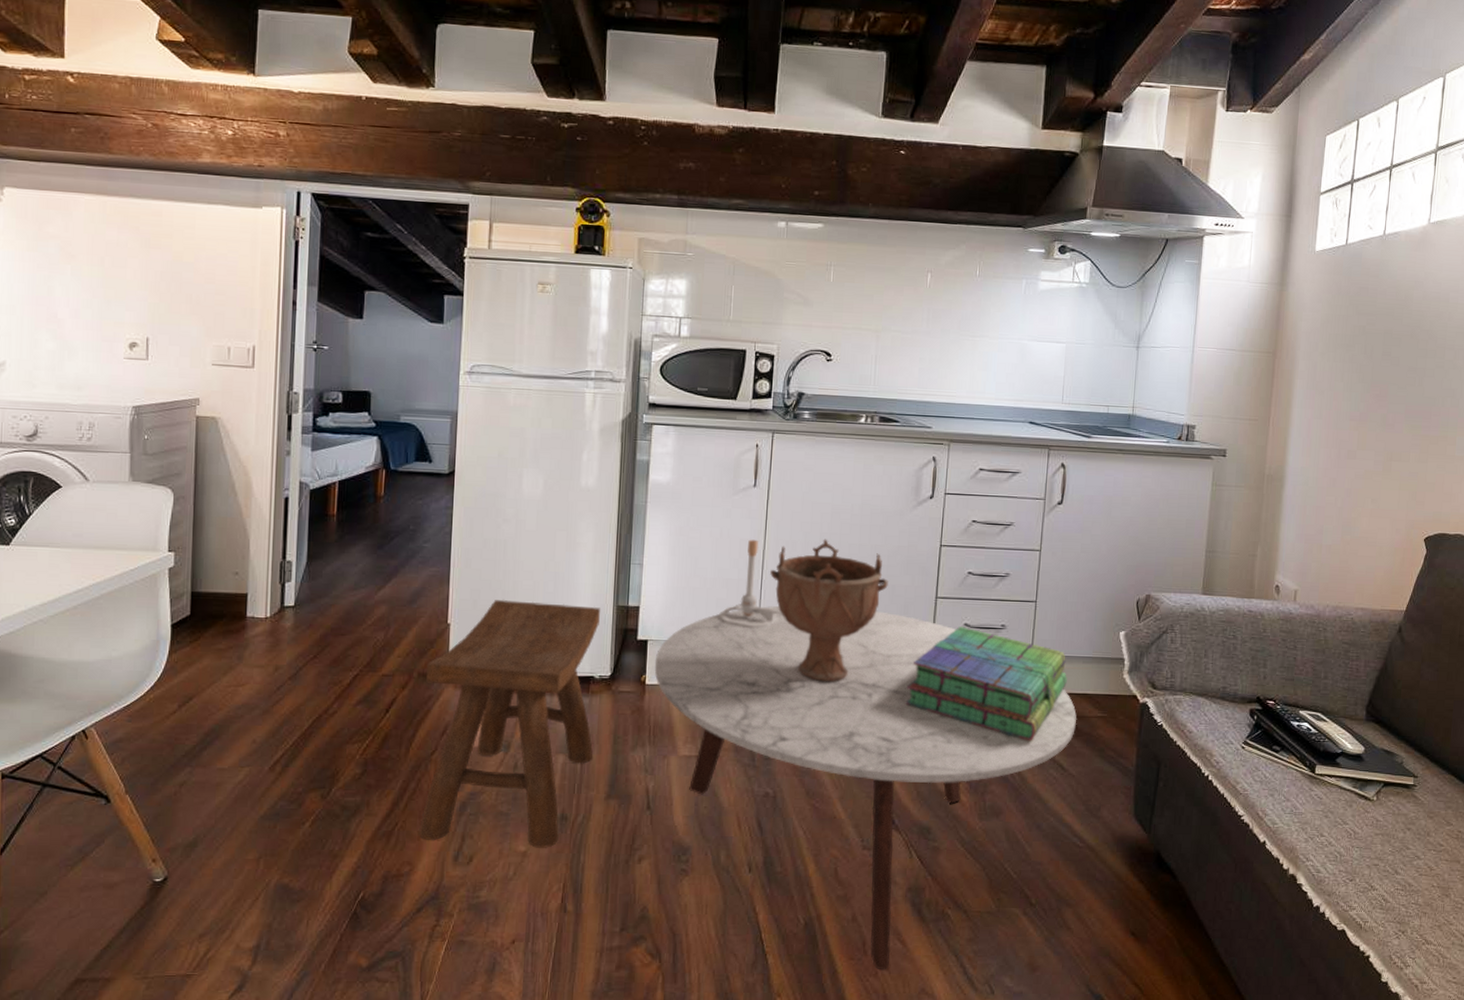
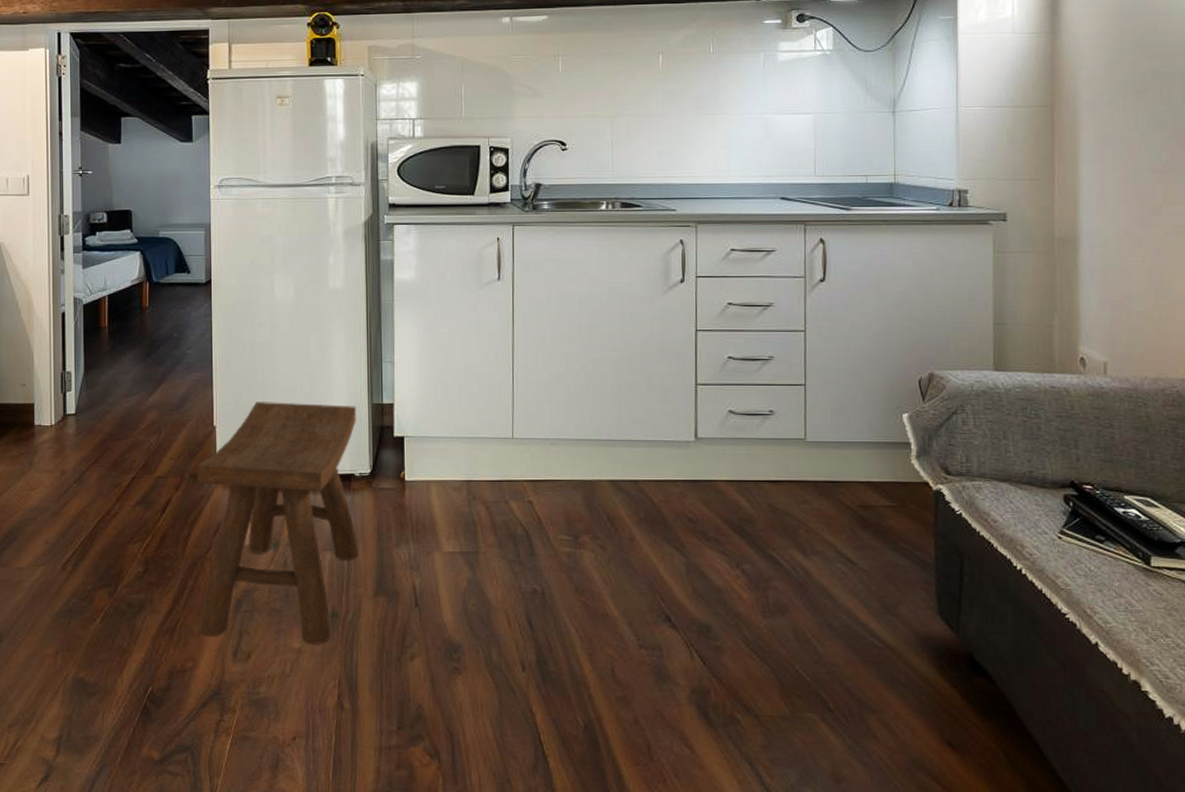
coffee table: present [654,606,1077,969] -> none [412,399,862,776]
lamp base: present [719,539,783,628] -> none [473,332,537,422]
decorative bowl: present [770,539,888,681] -> none [521,329,644,474]
stack of books: present [905,626,1067,742] -> none [672,414,848,534]

